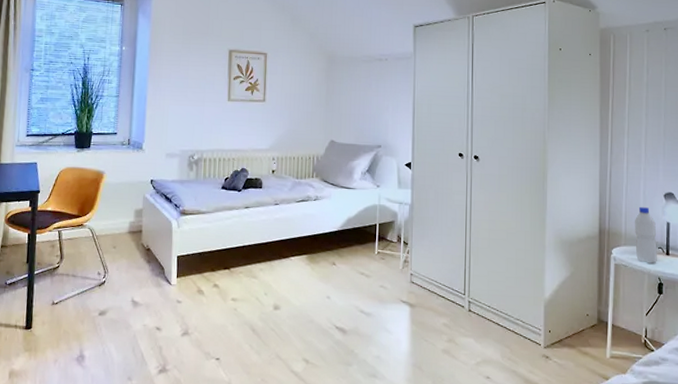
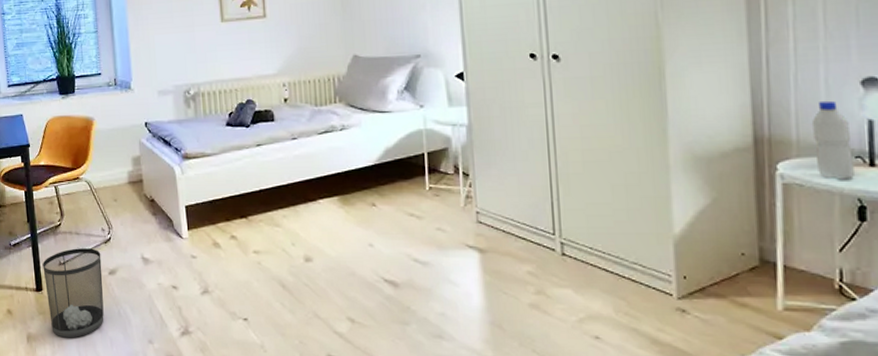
waste bin: none [35,289,94,375] -> present [43,248,104,338]

